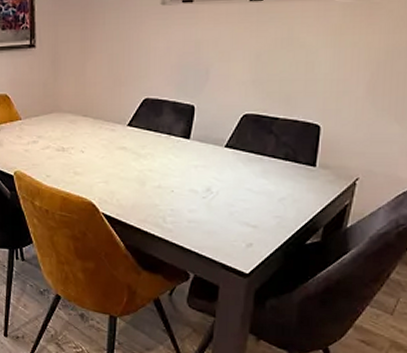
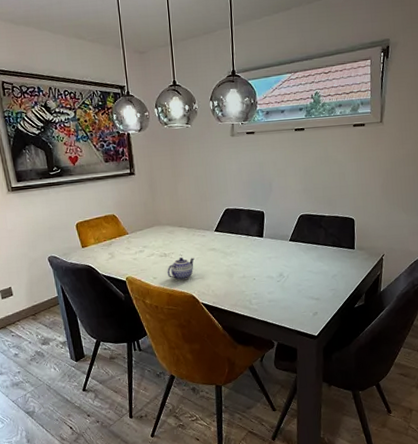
teapot: none [63,154,99,183] -> present [167,257,195,281]

